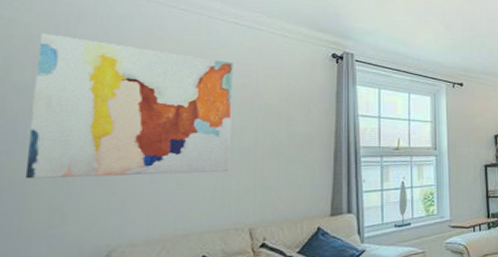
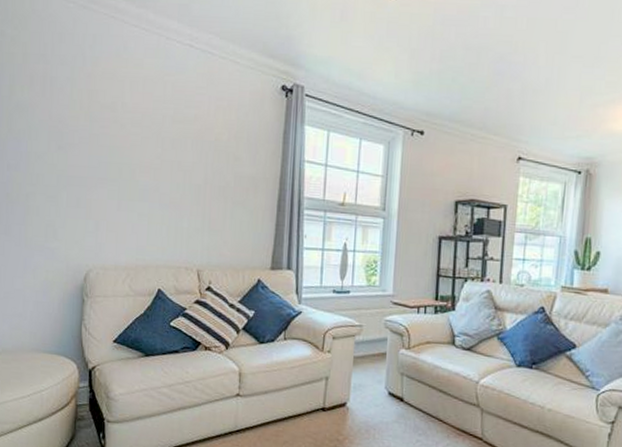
wall art: present [25,33,233,179] -> none [27,52,187,209]

